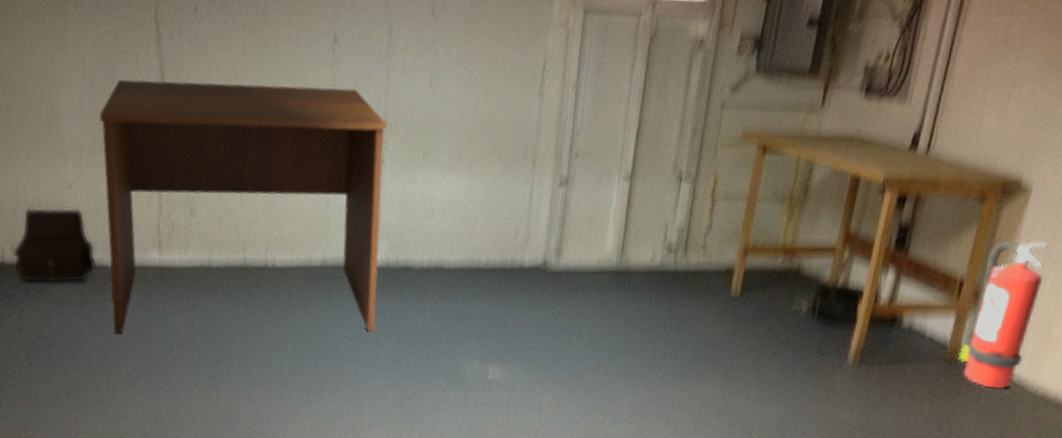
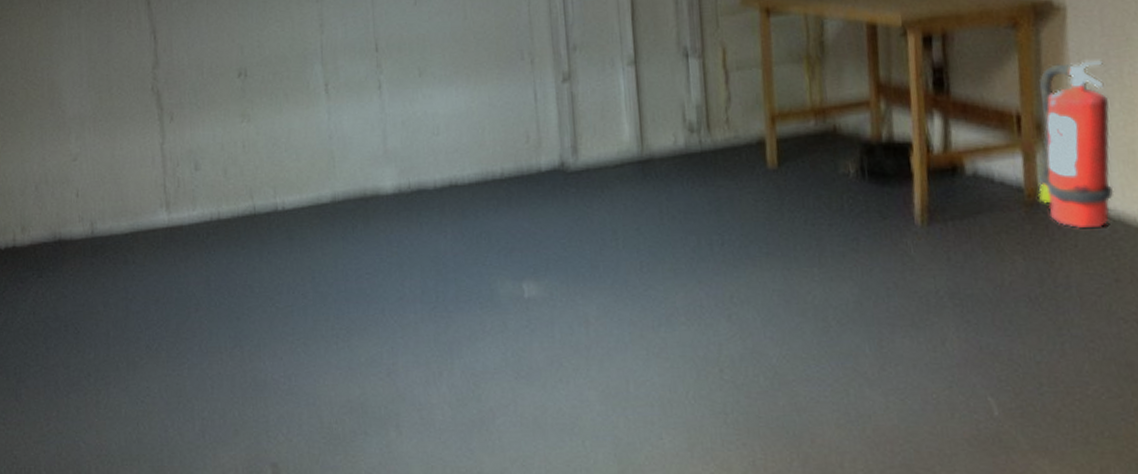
satchel: present [12,207,97,284] -> none [23,180,107,263]
desk: present [99,79,387,335] -> none [98,20,397,305]

